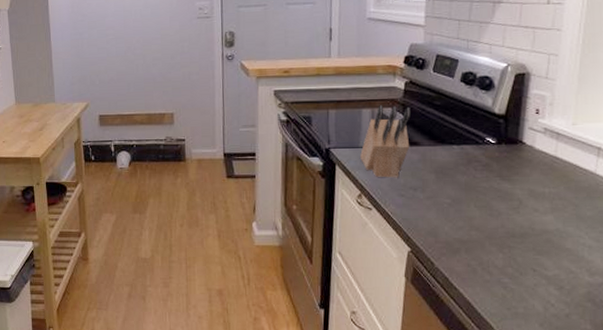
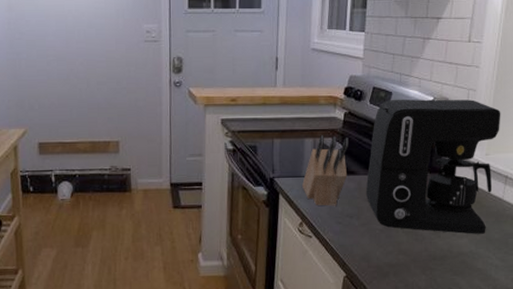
coffee maker: none [431,65,590,211] -> present [365,99,501,234]

